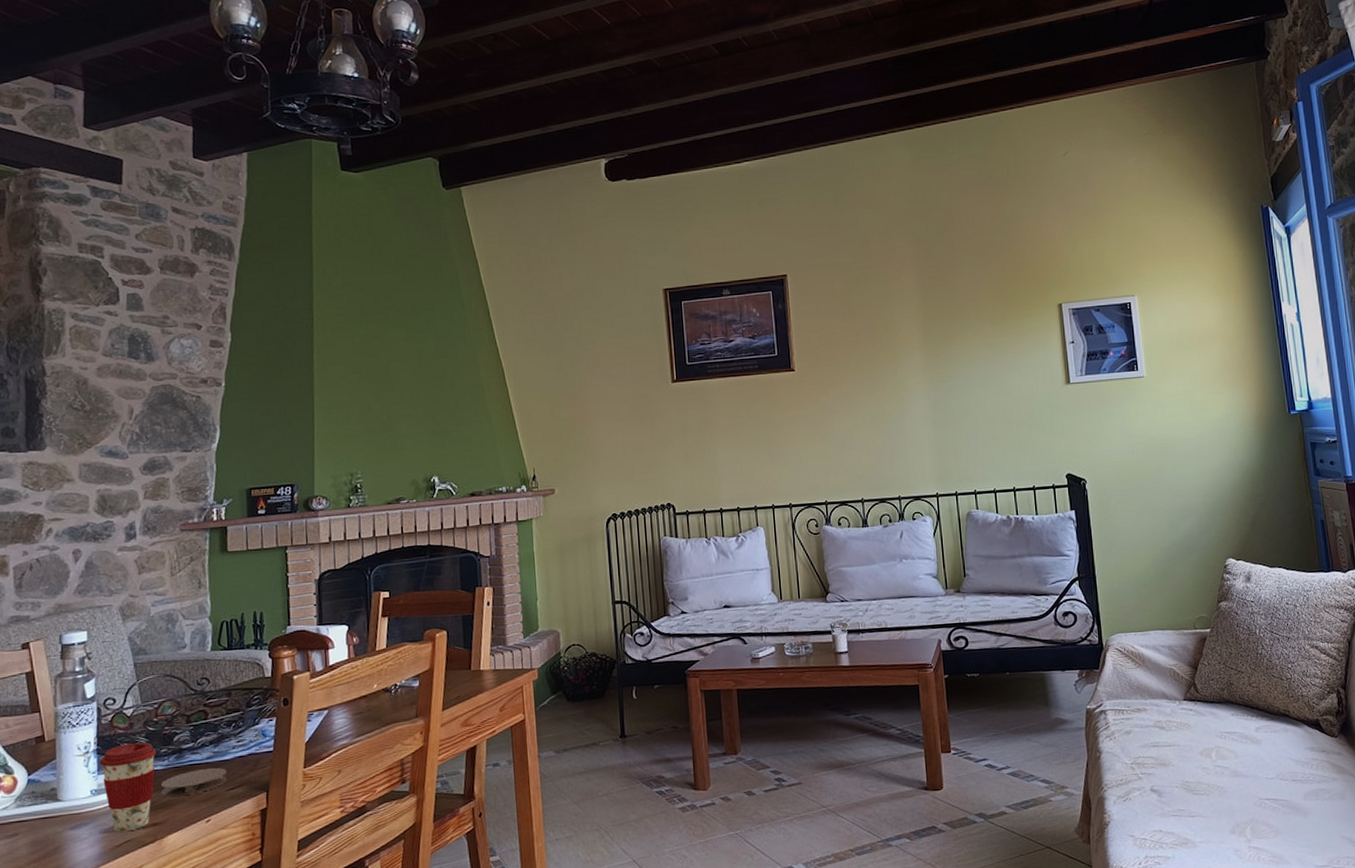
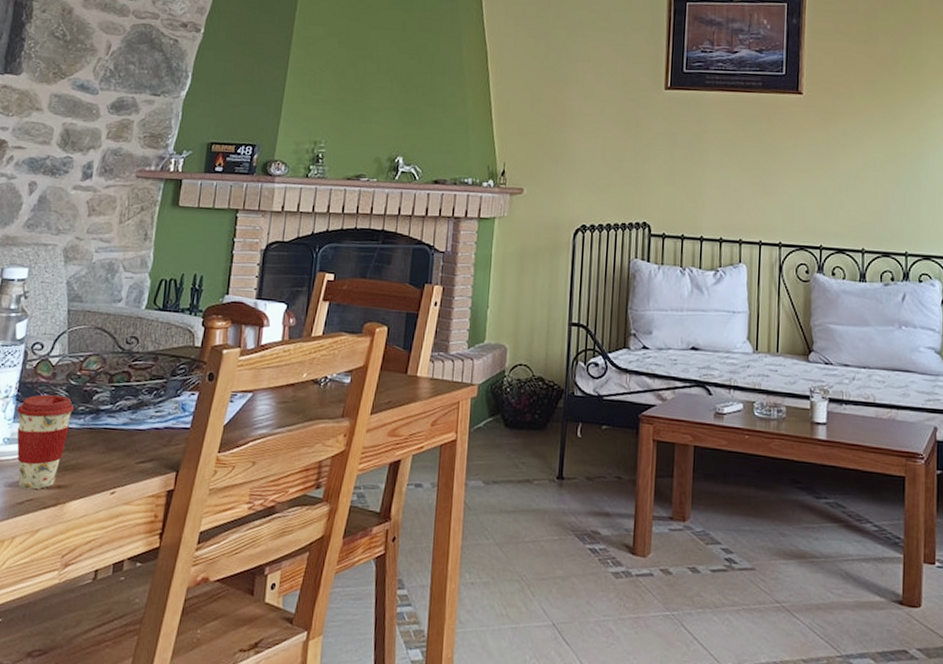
coaster: present [160,767,227,797] -> none [71,434,140,461]

